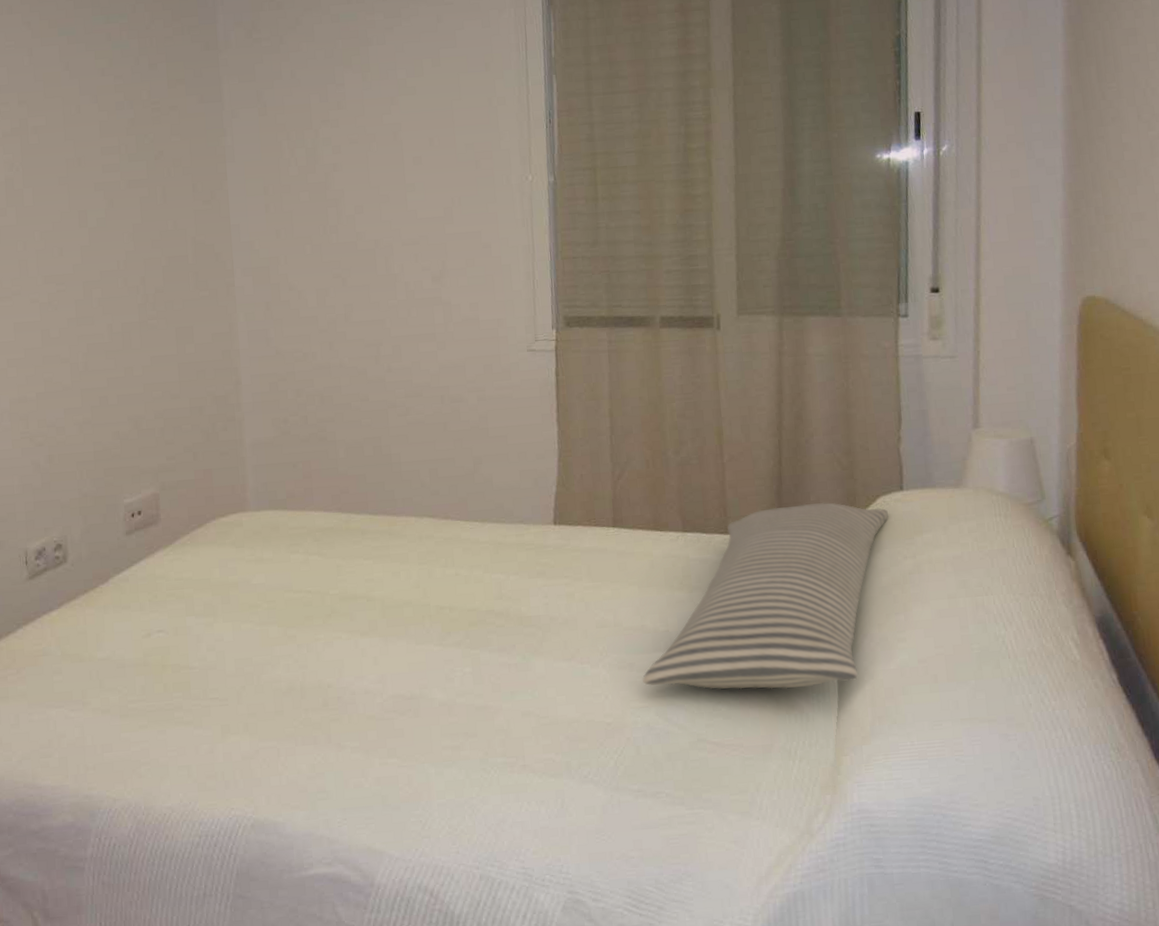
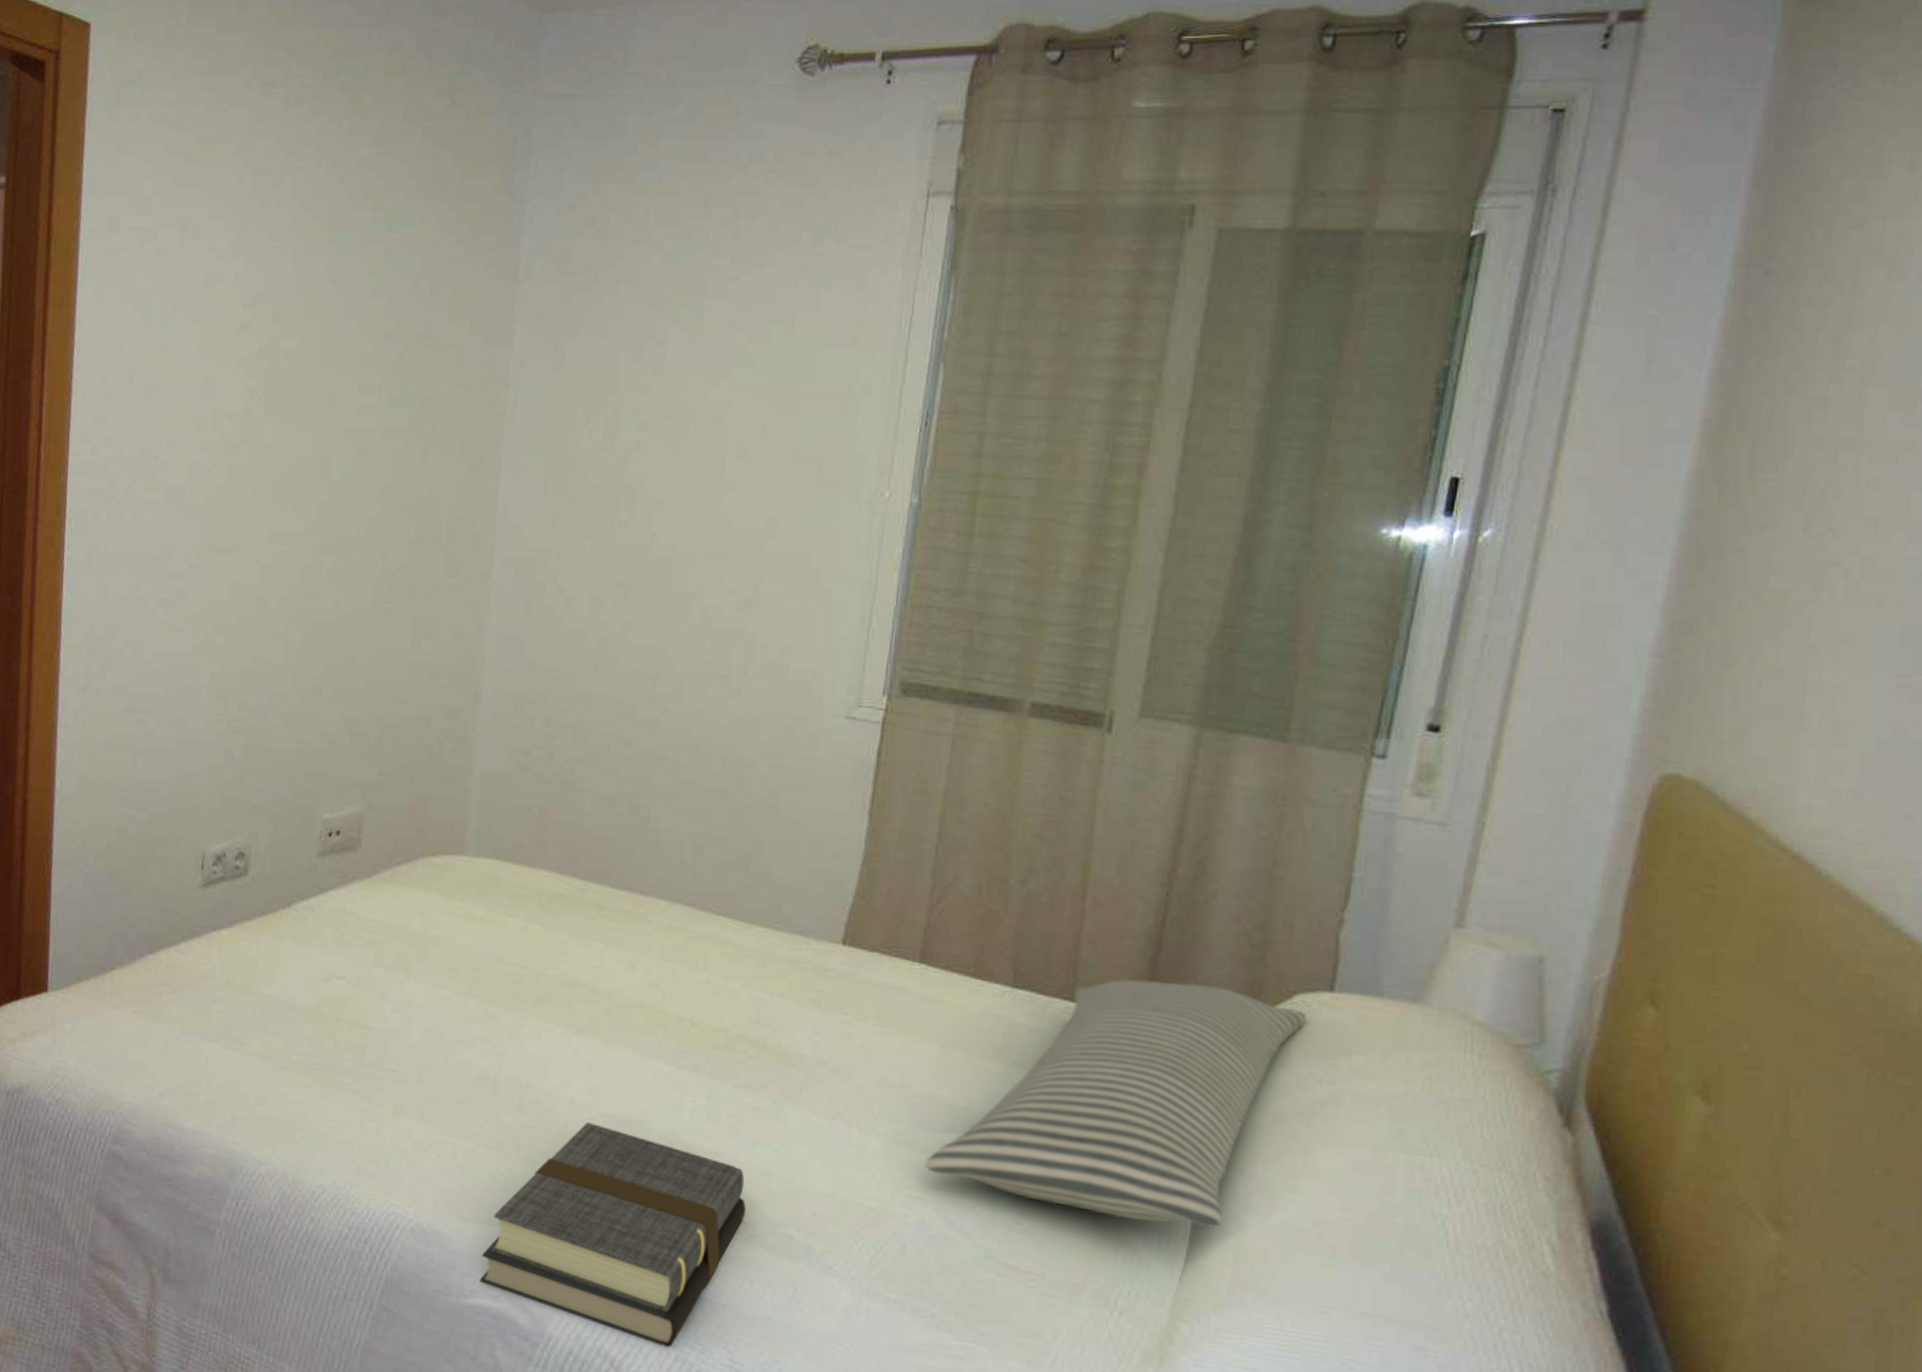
book: none [313,704,515,871] -> present [480,1121,746,1348]

